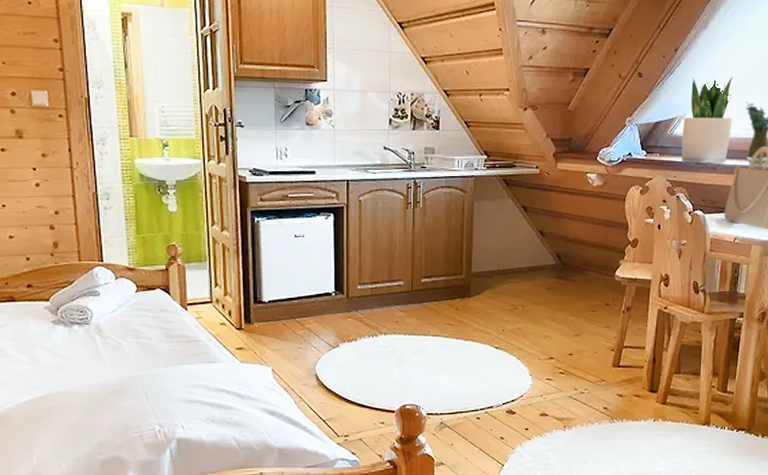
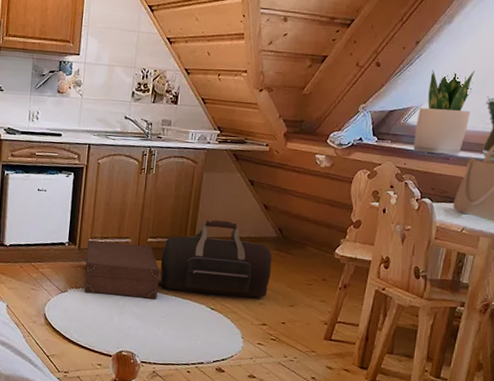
suitcase: none [355,286,439,345] -> present [84,240,161,300]
duffel bag: none [437,251,553,333] -> present [160,219,272,298]

